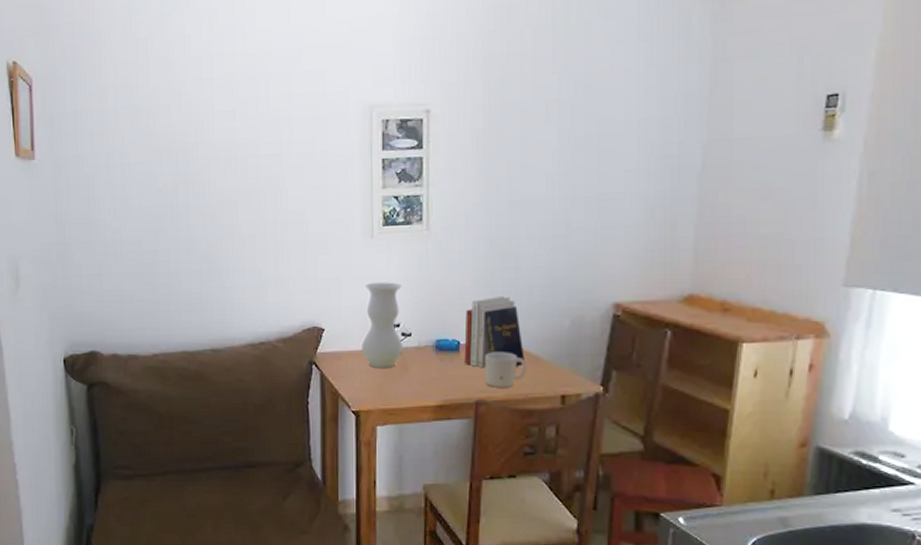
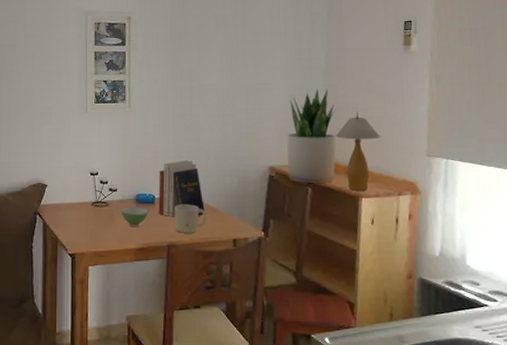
vase: present [360,282,403,369] -> none [76,147,110,218]
bowl: none [416,355,452,380] -> present [121,207,149,227]
planter: none [640,196,713,325] -> present [287,88,336,184]
table lamp: none [709,227,777,334] -> present [335,112,381,191]

